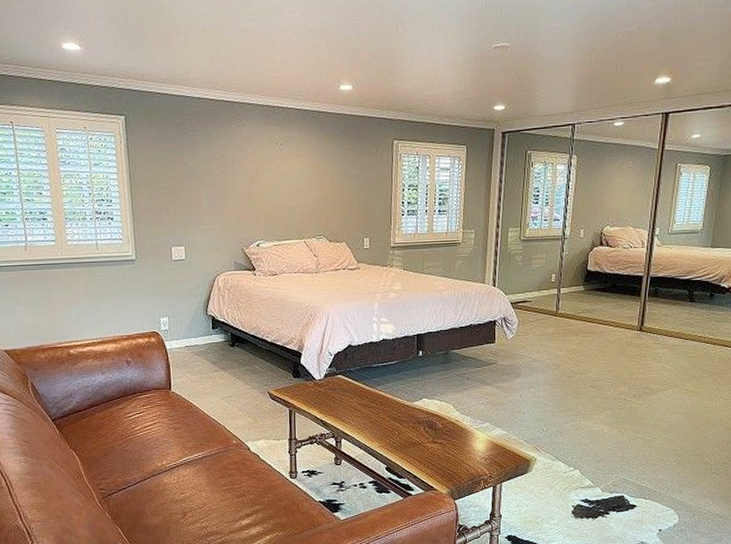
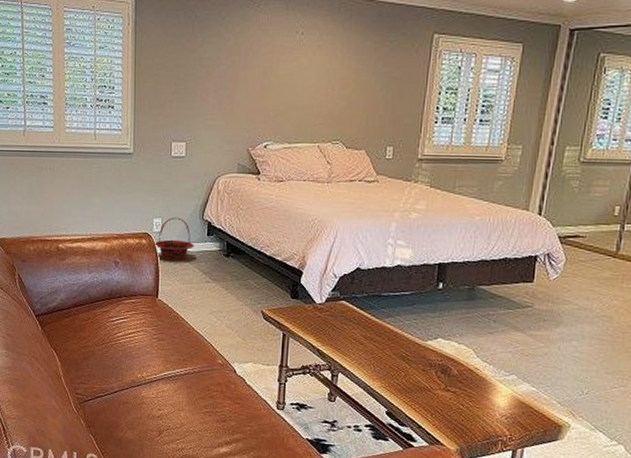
basket: none [162,315,201,355] -> present [154,217,194,261]

